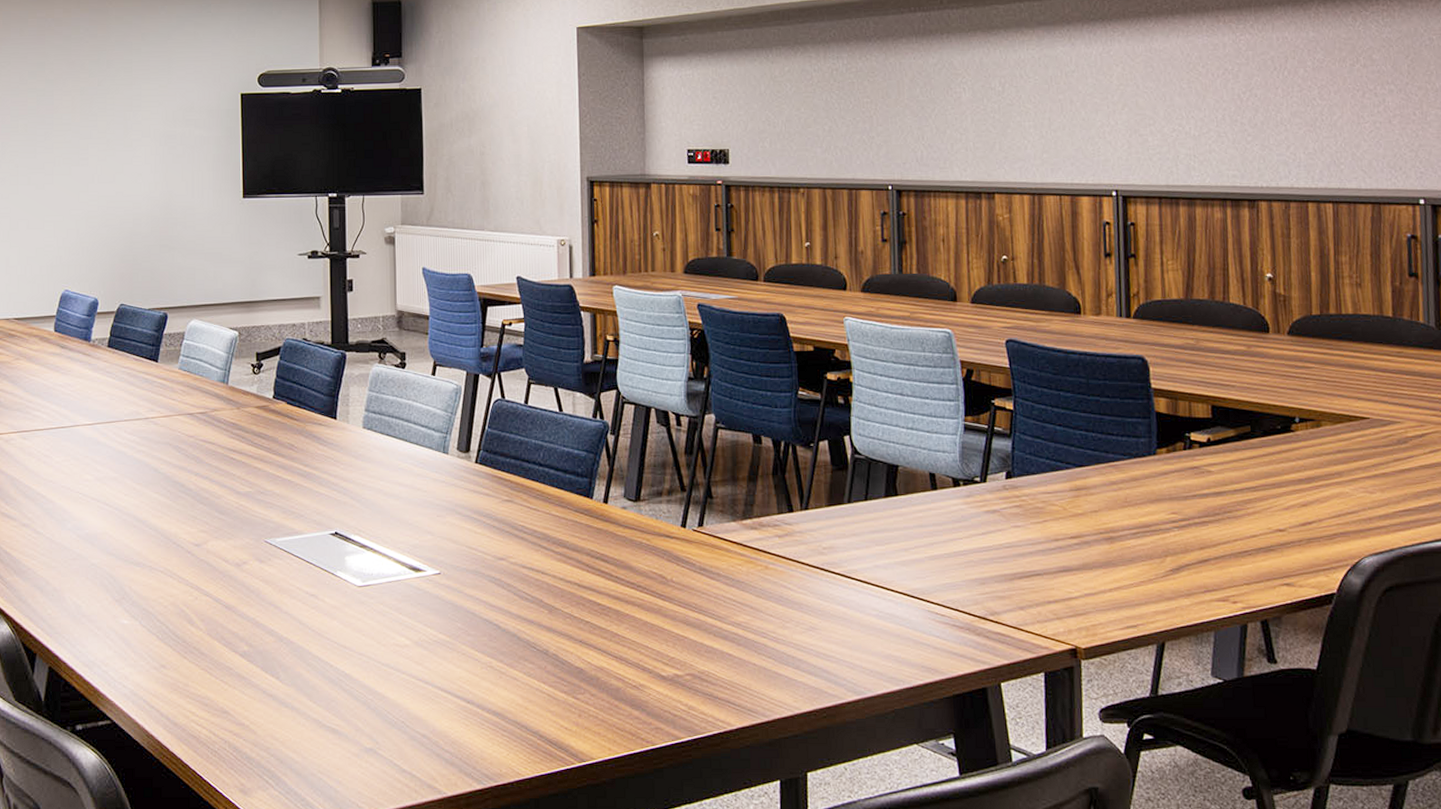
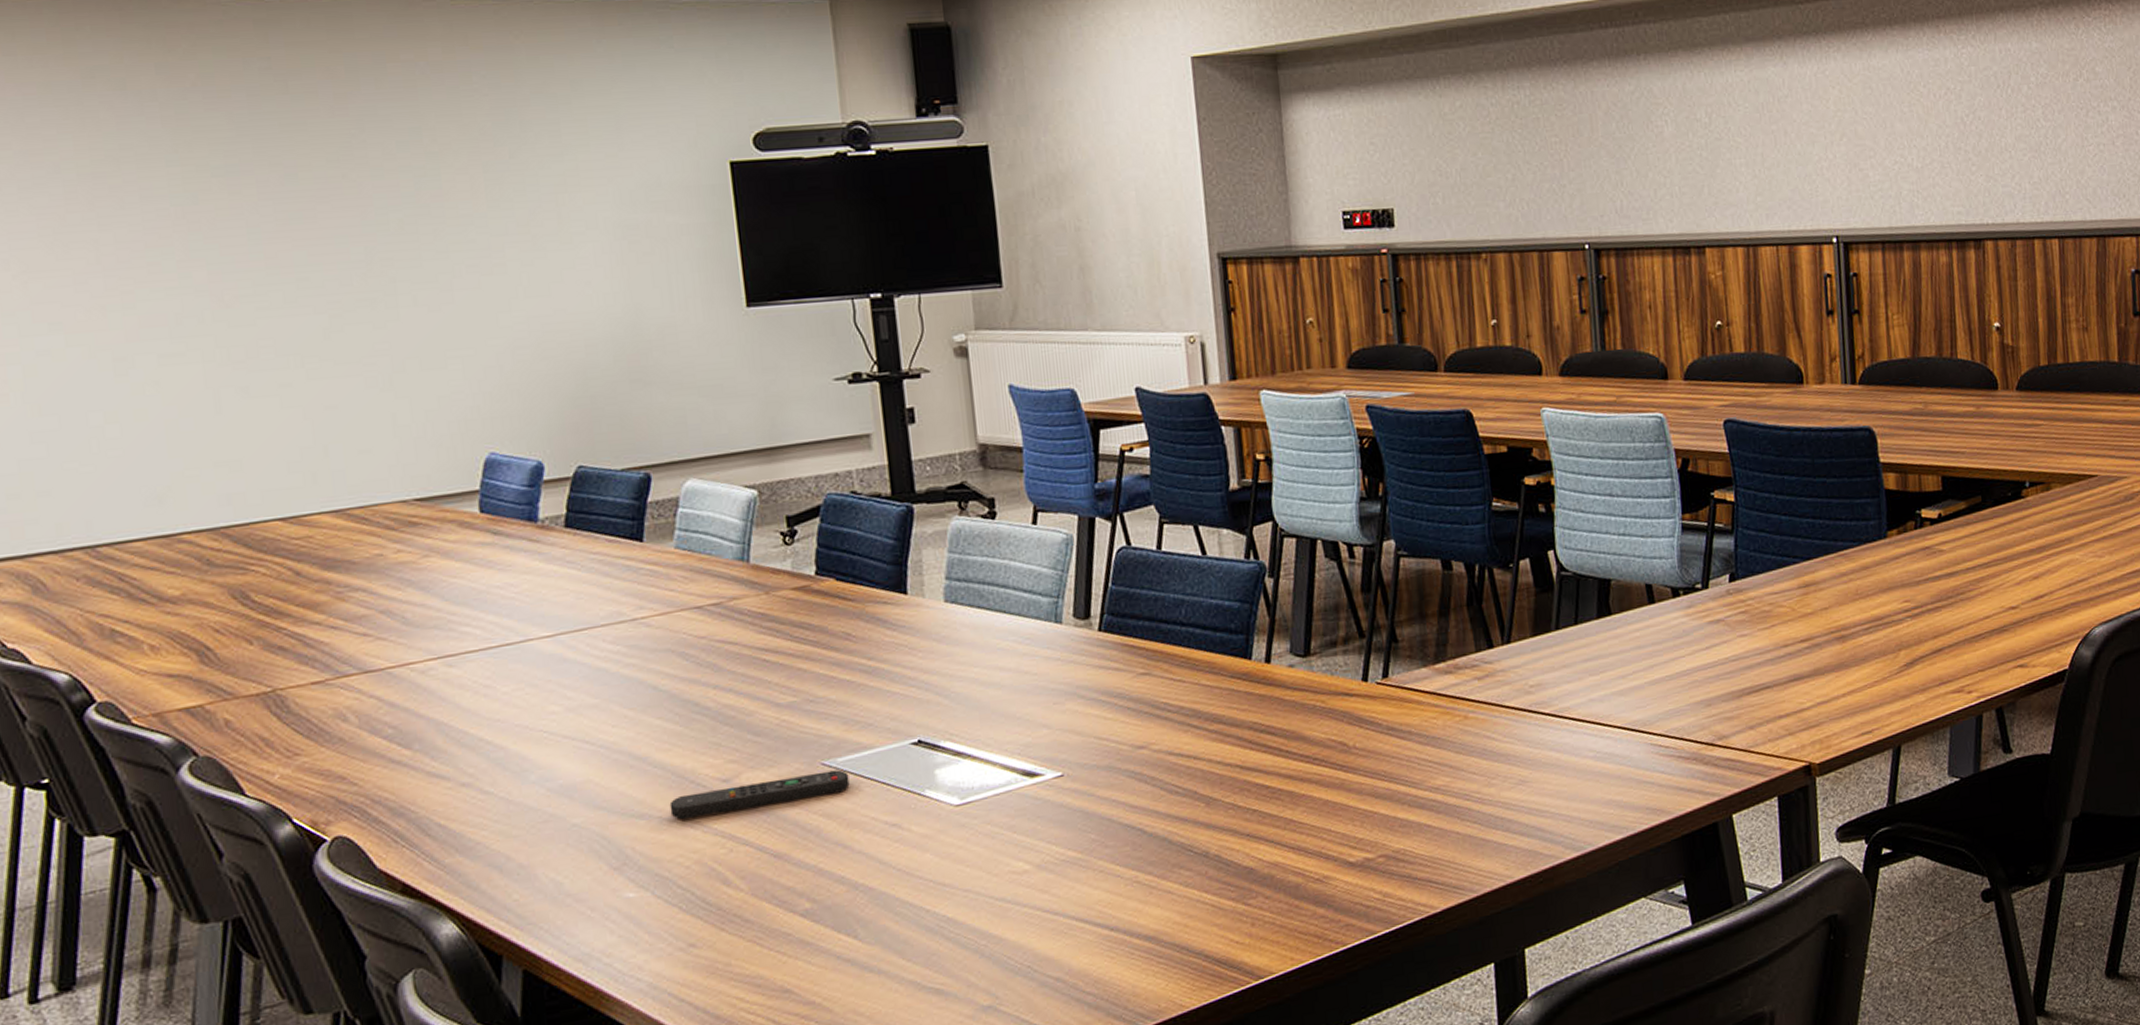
remote control: none [157,547,283,571] -> present [669,769,850,820]

